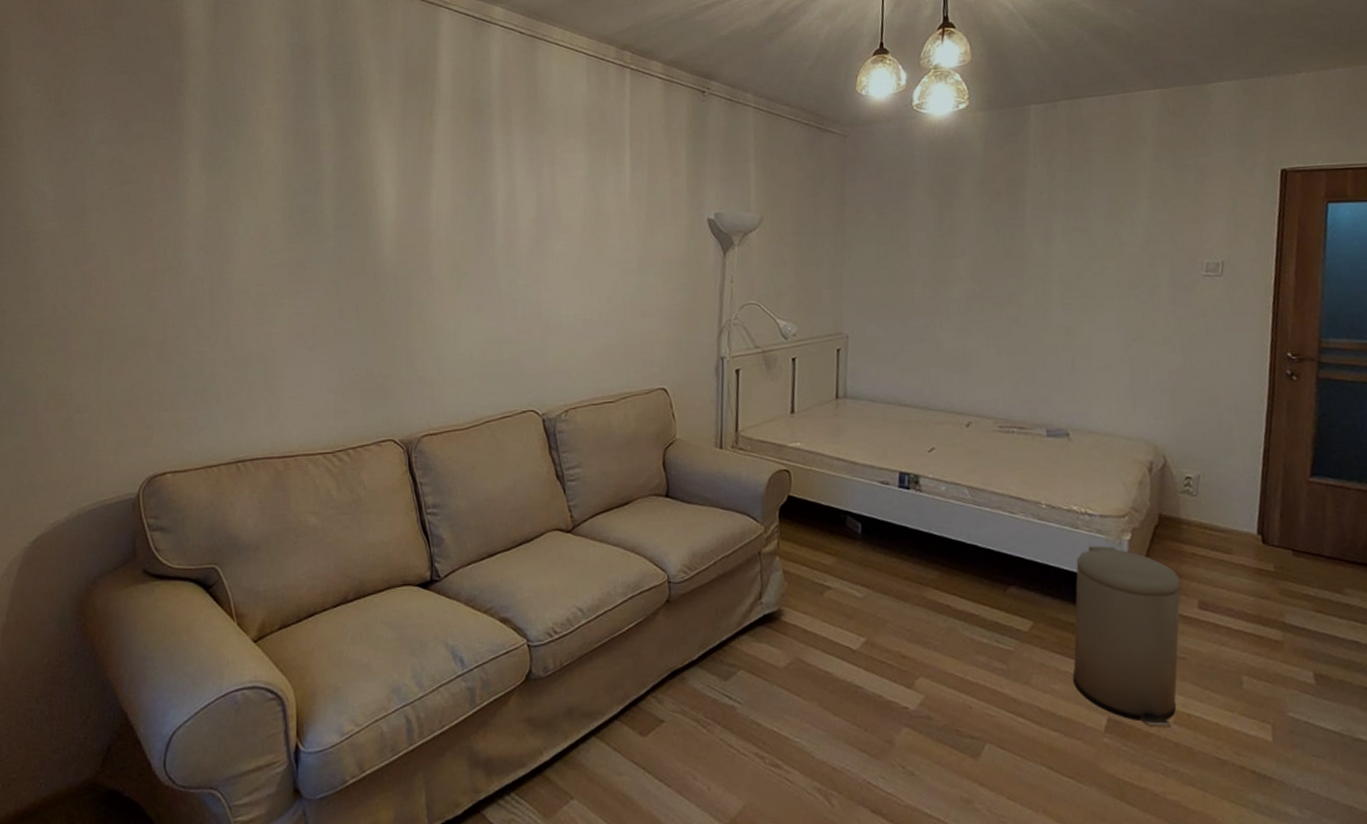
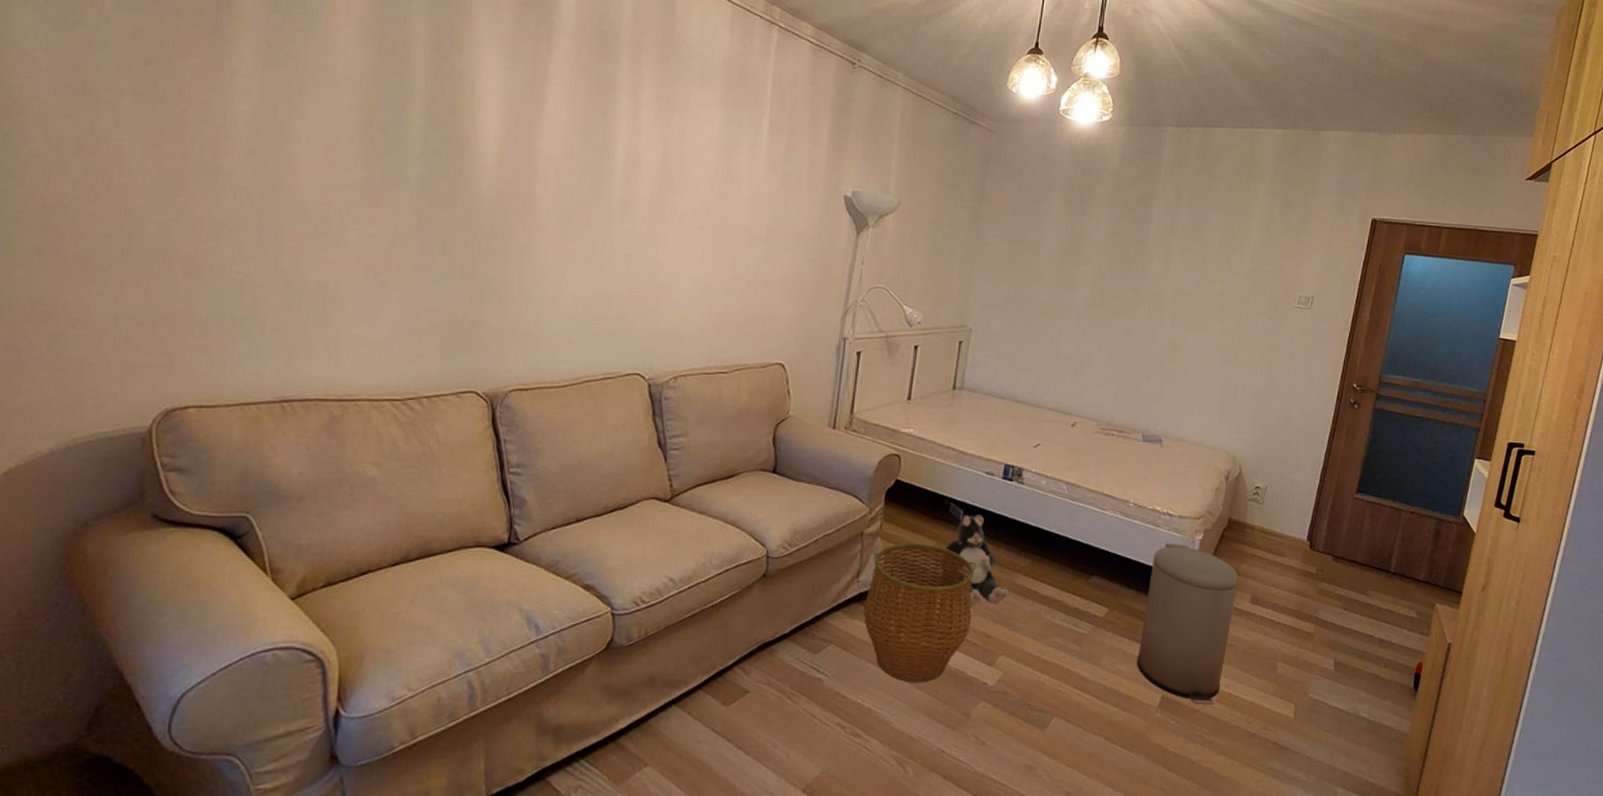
basket: none [769,559,884,709] -> present [862,542,977,683]
plush toy: none [843,526,920,625] -> present [940,514,1009,606]

